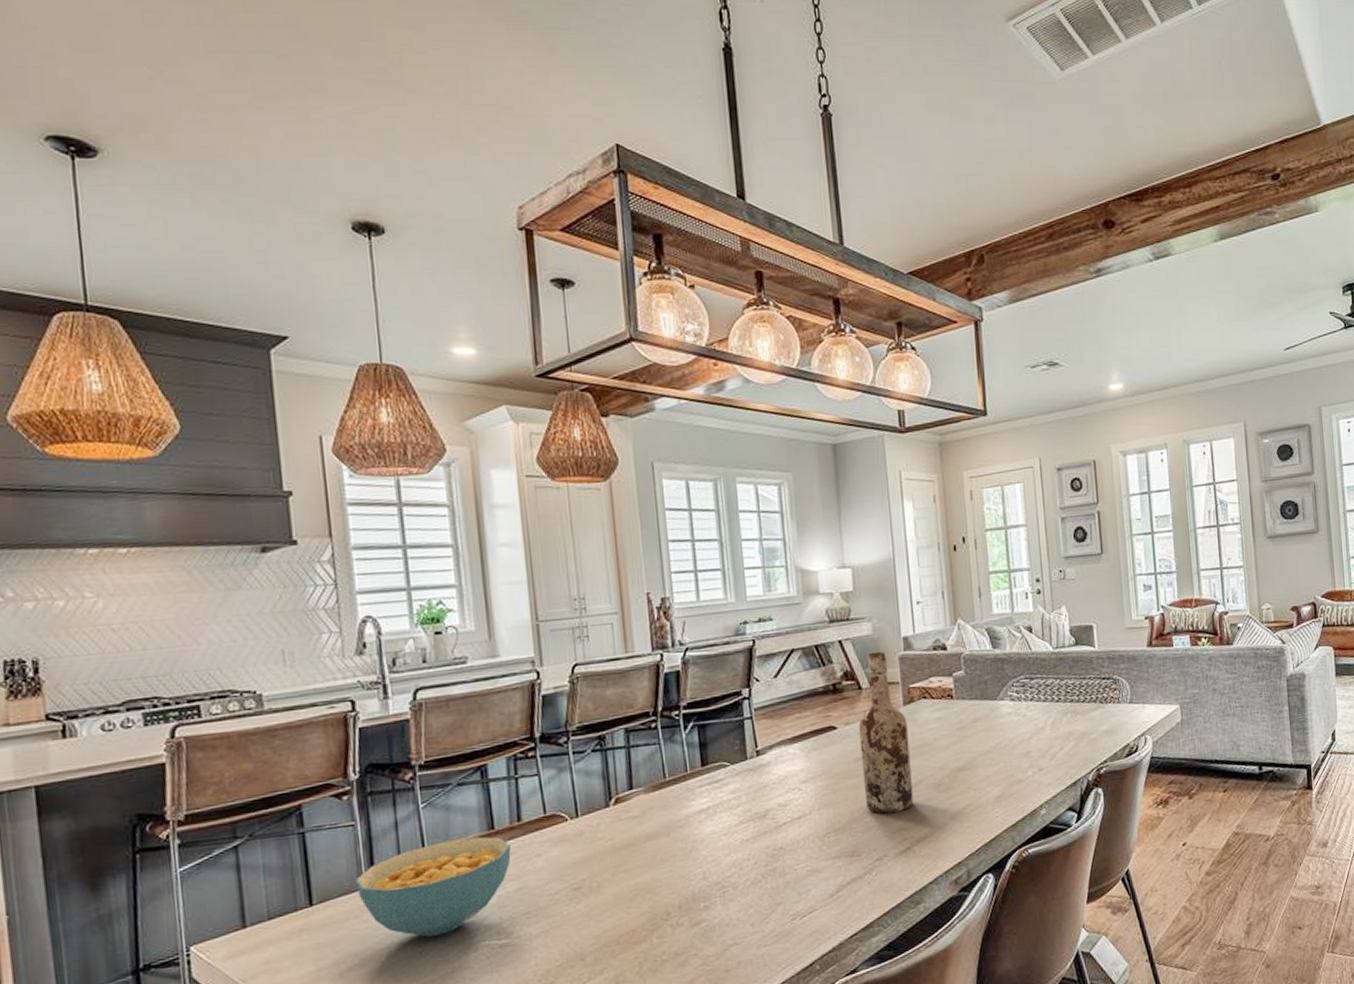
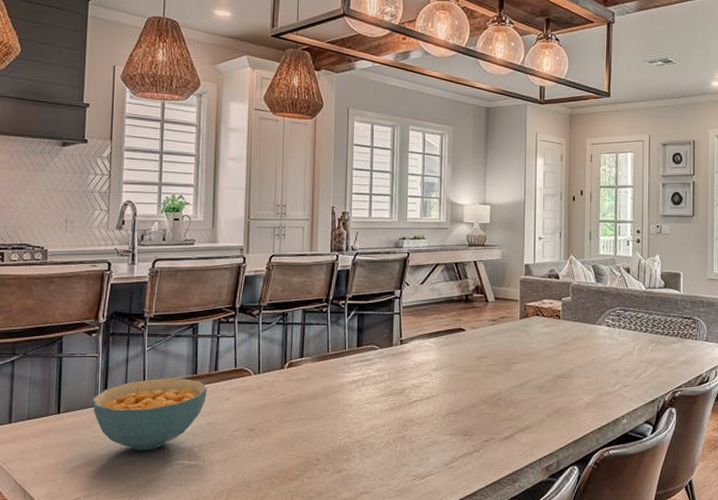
wine bottle: present [858,651,914,814] -> none [481,273,521,404]

